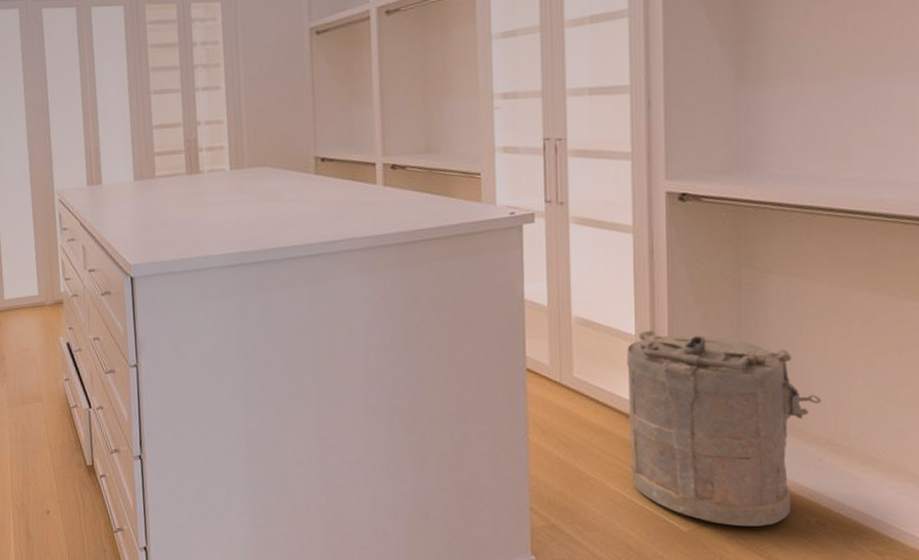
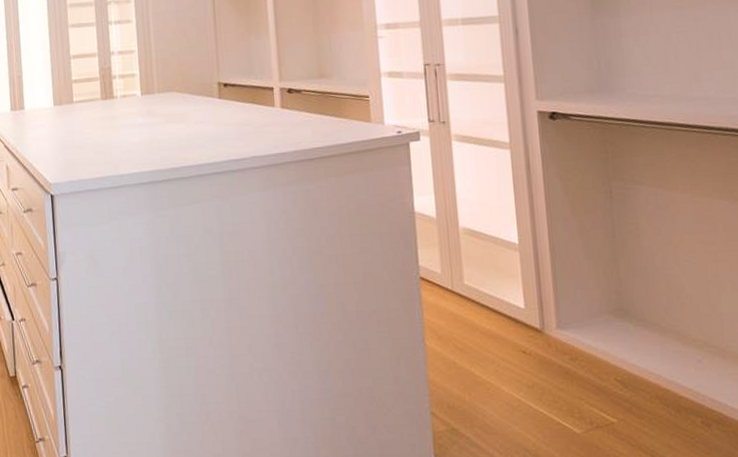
laundry hamper: present [627,330,822,527] -> none [512,239,696,428]

